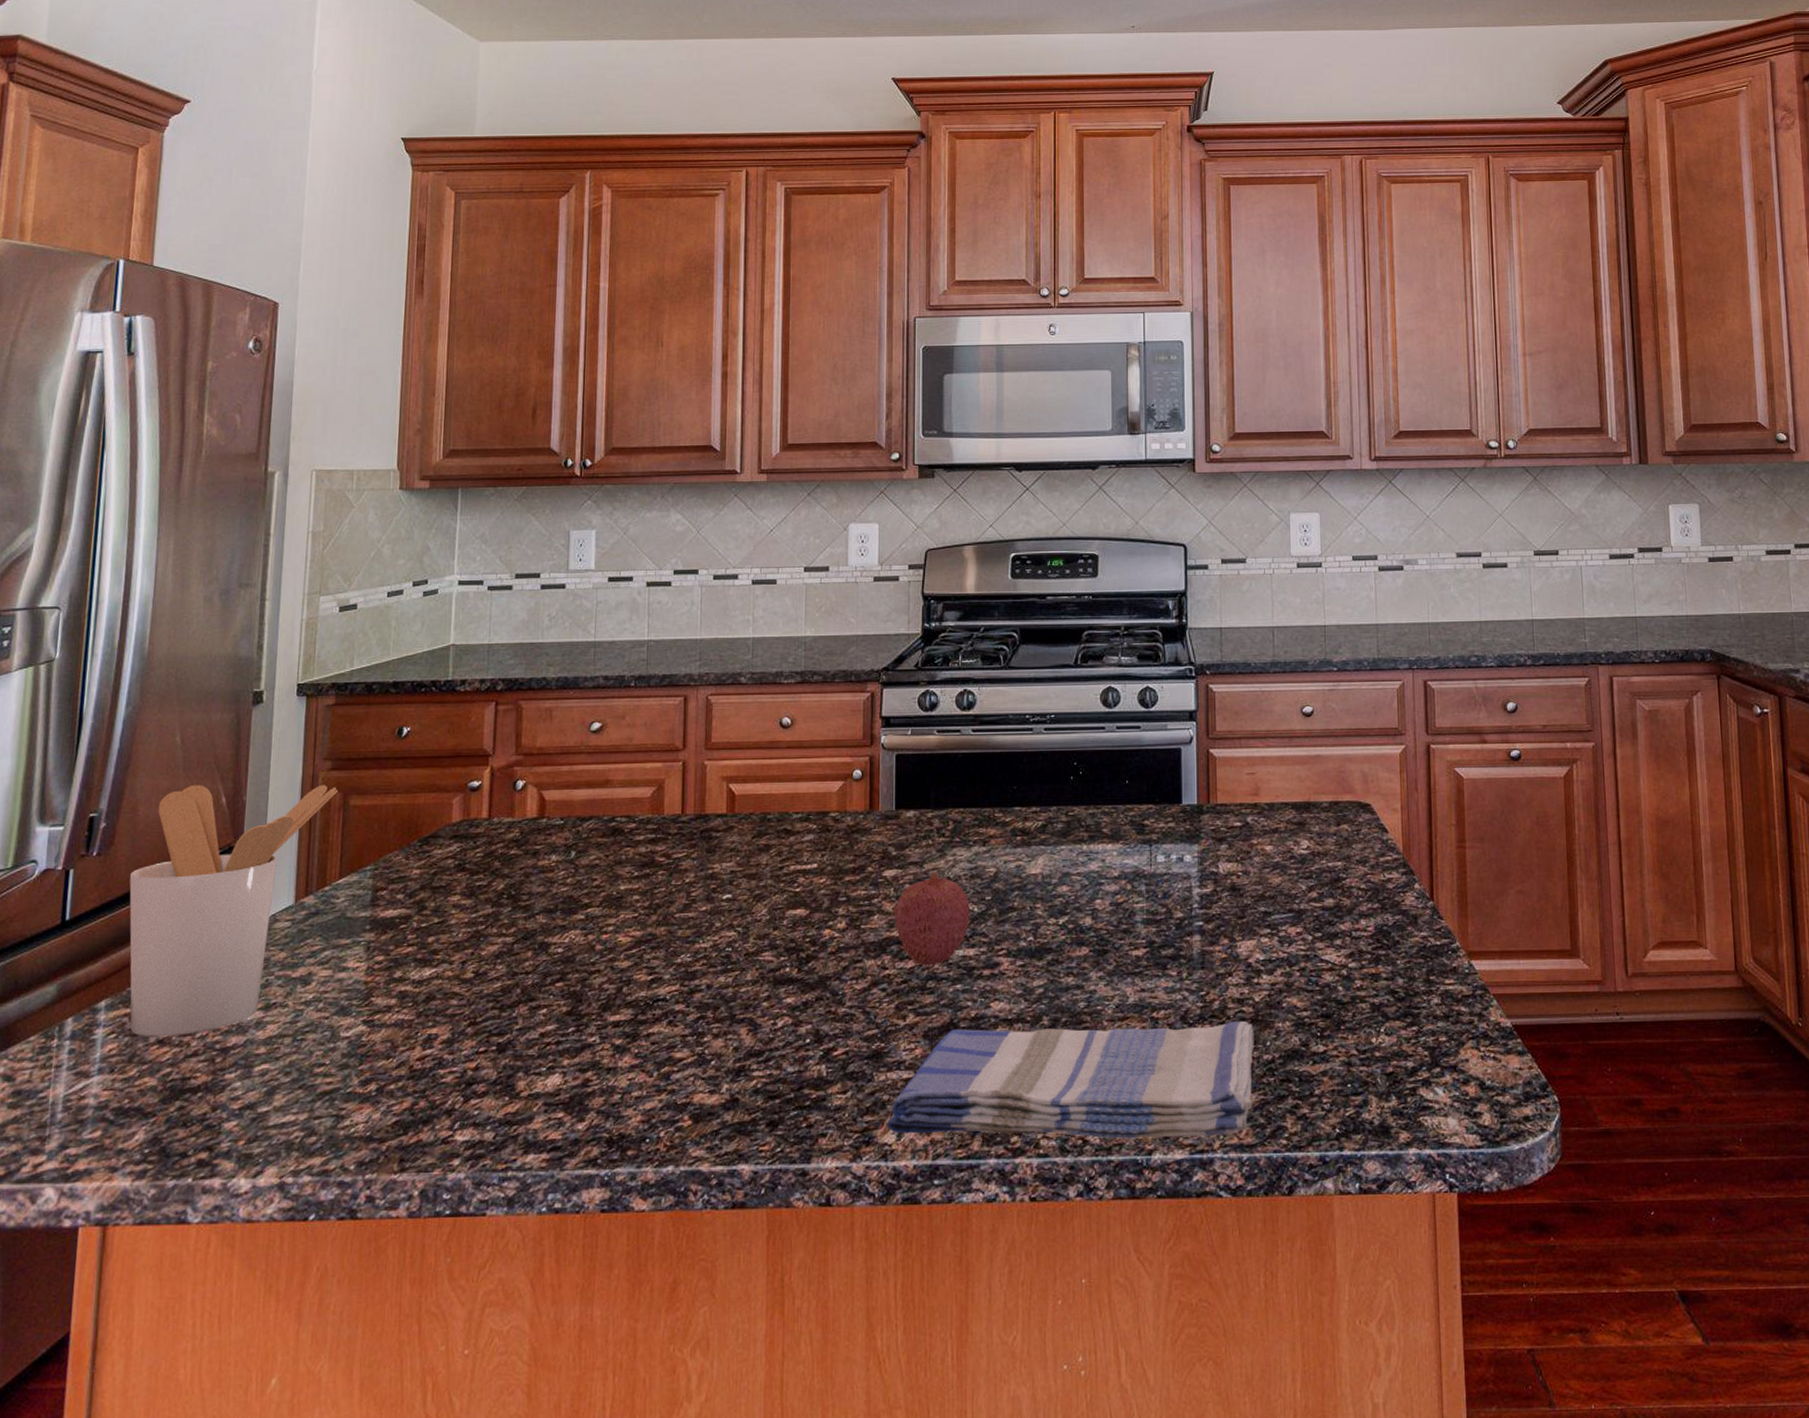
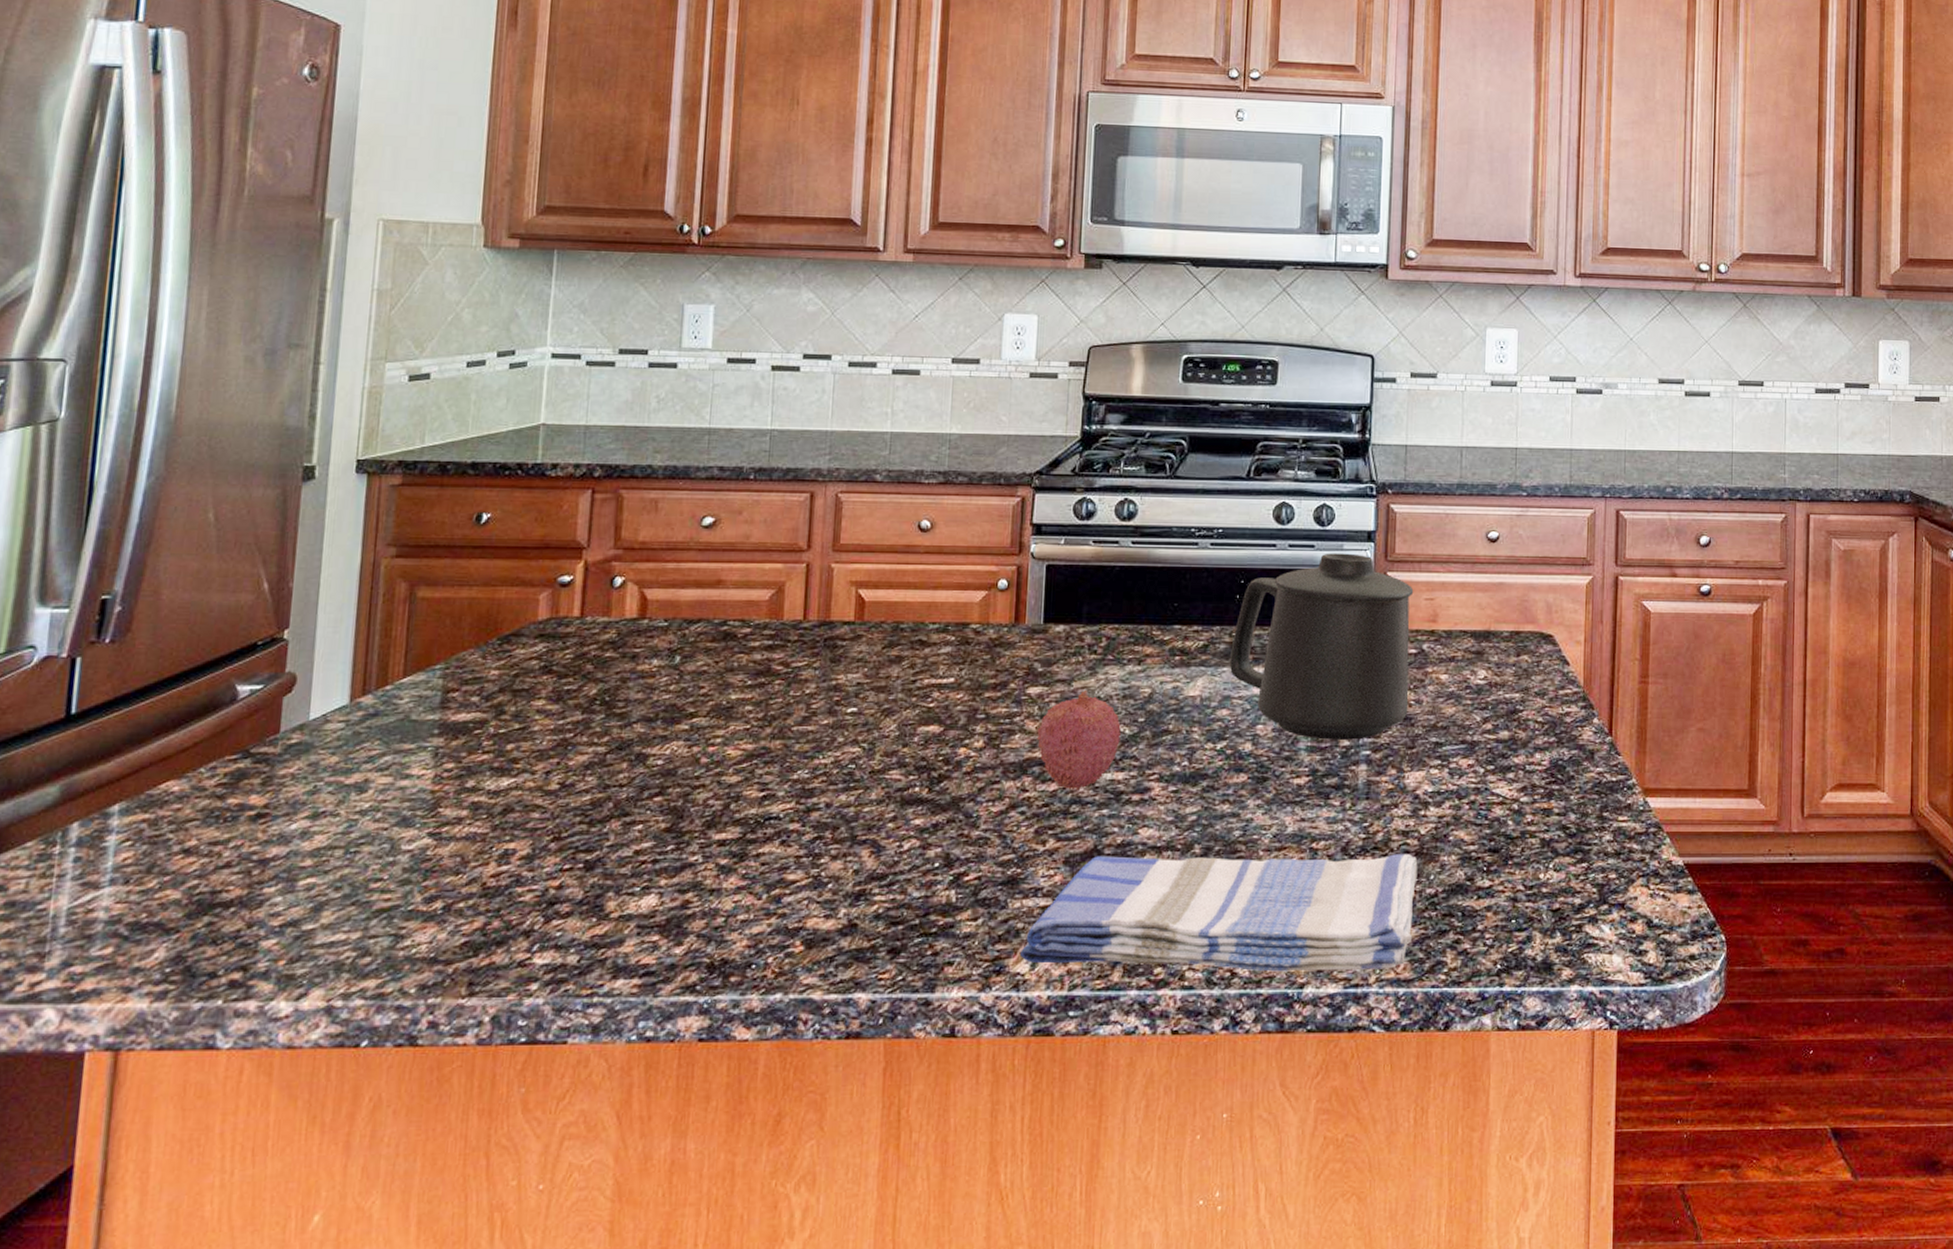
utensil holder: present [129,784,339,1037] -> none [149,567,404,846]
mug: none [1068,732,1237,912] -> present [1230,553,1414,740]

